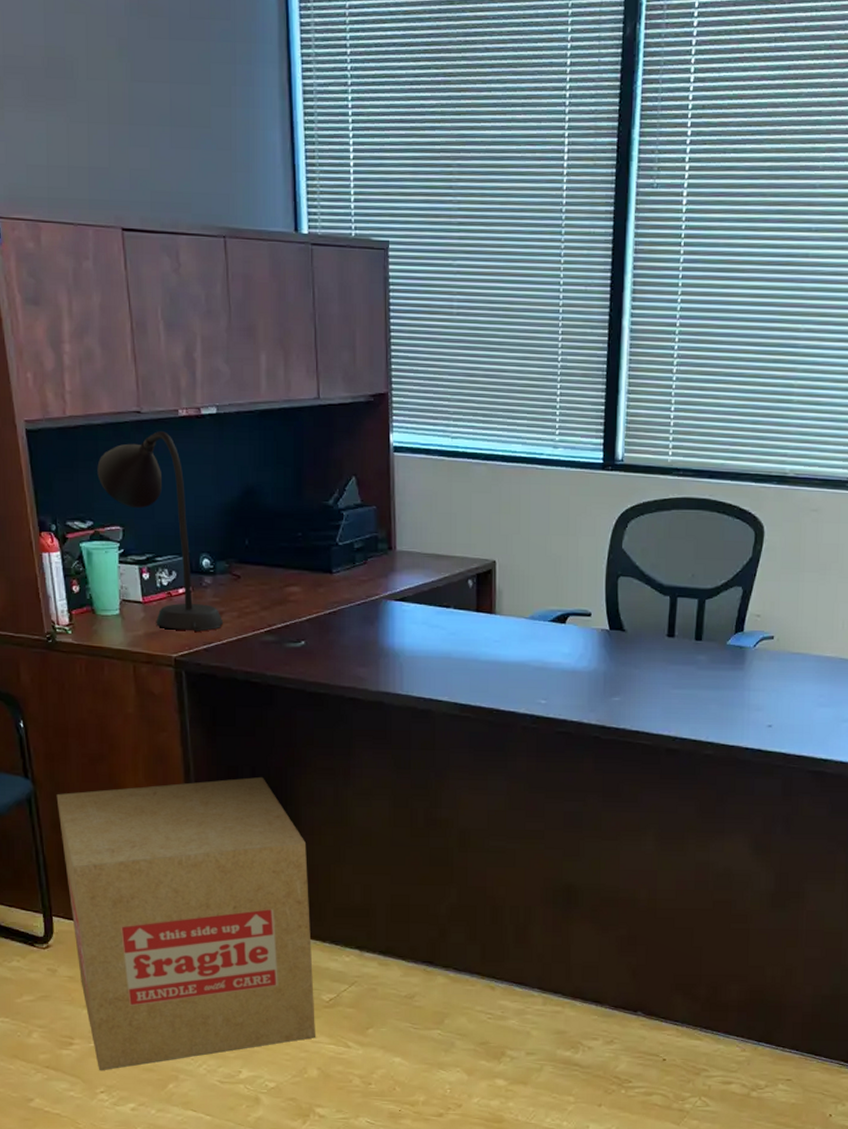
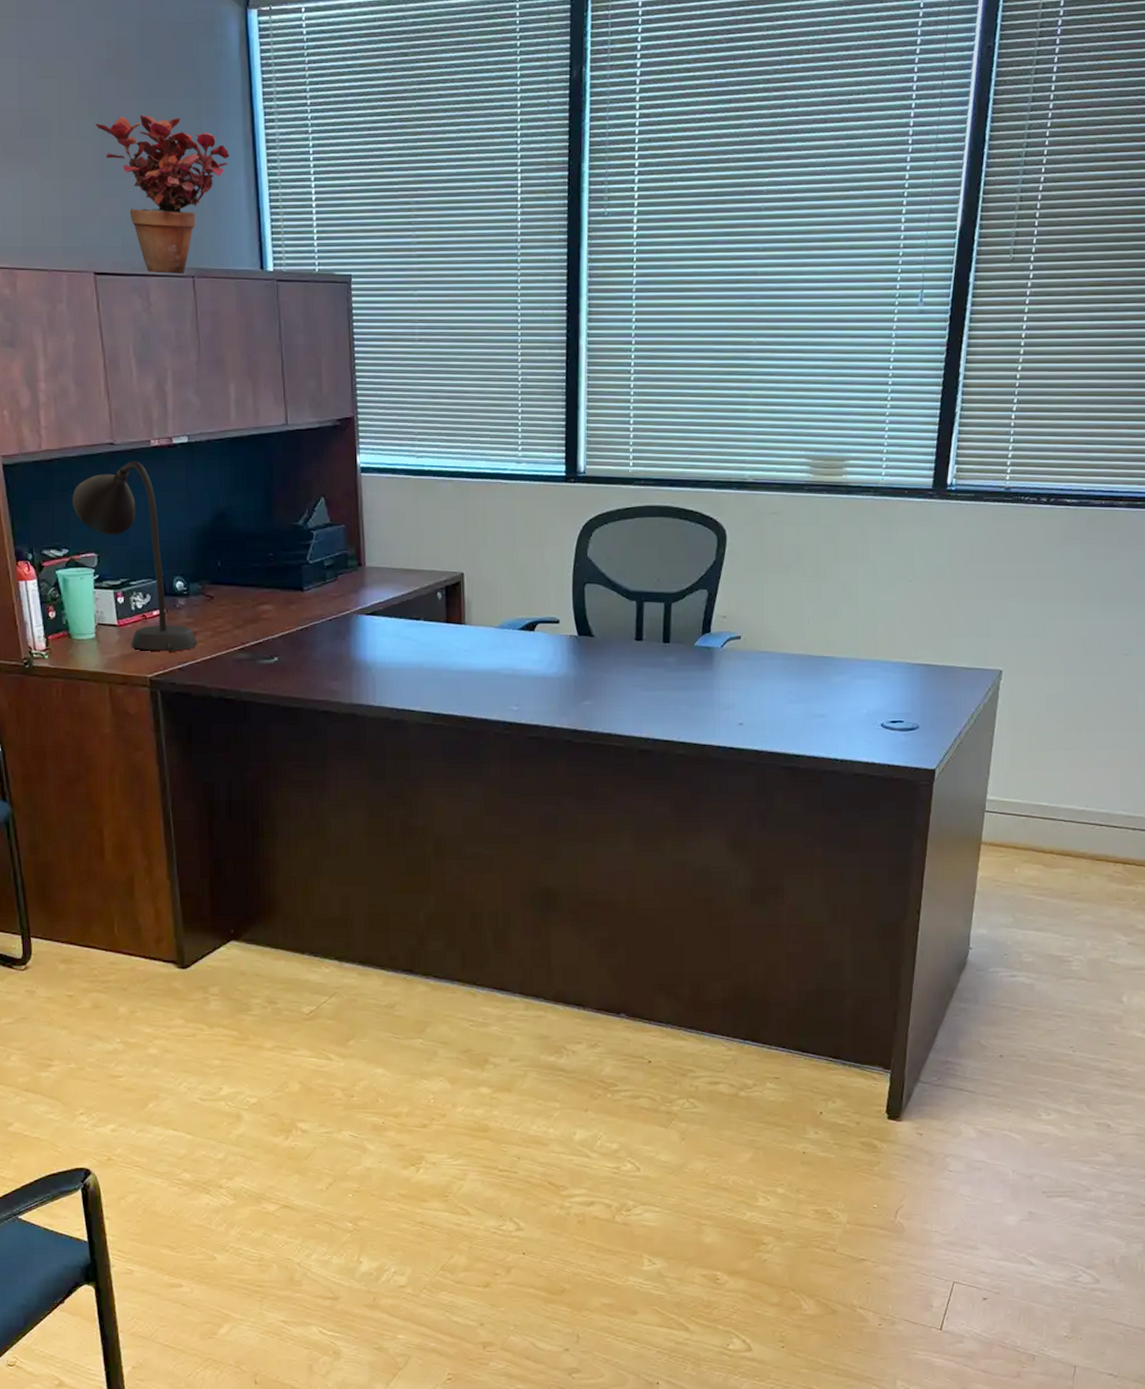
cardboard box: present [56,776,315,1070] -> none [34,791,296,1091]
potted plant: none [124,58,265,233] -> present [95,114,230,274]

